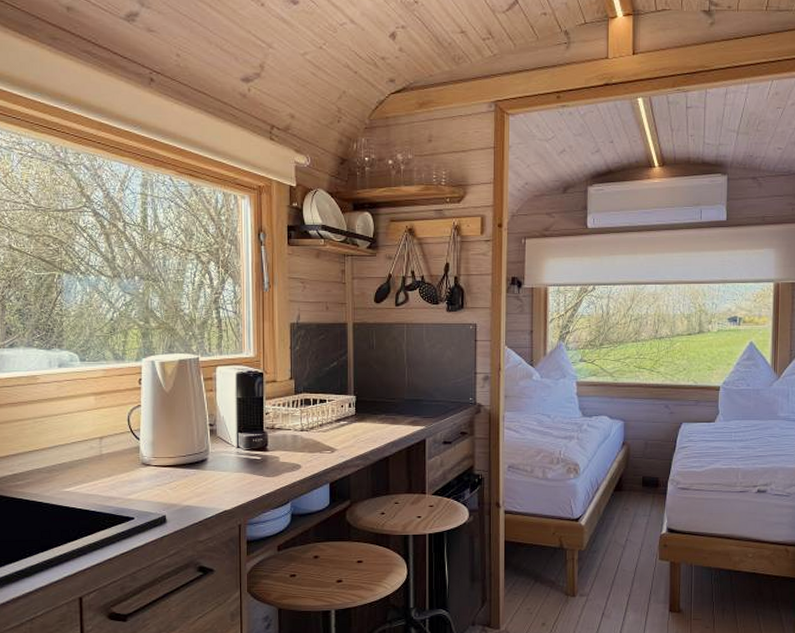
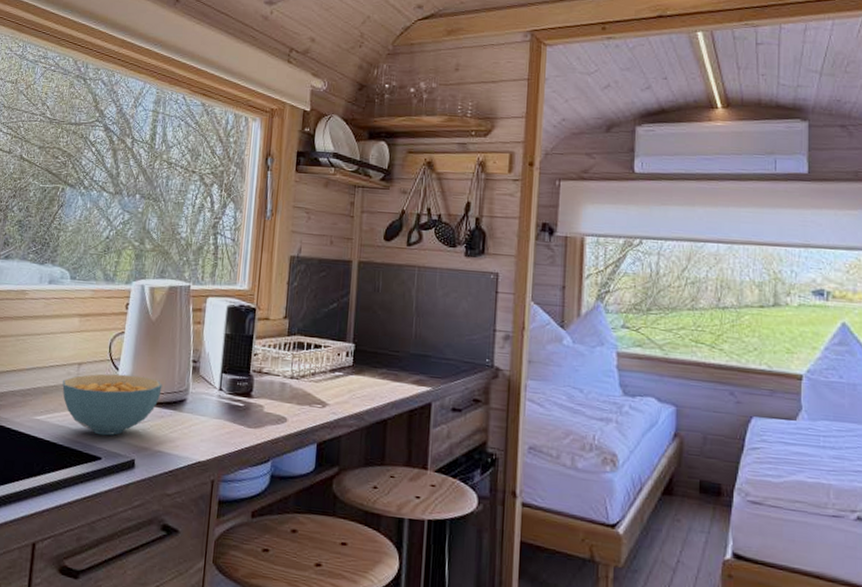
cereal bowl: none [87,443,183,499] -> present [62,373,162,436]

